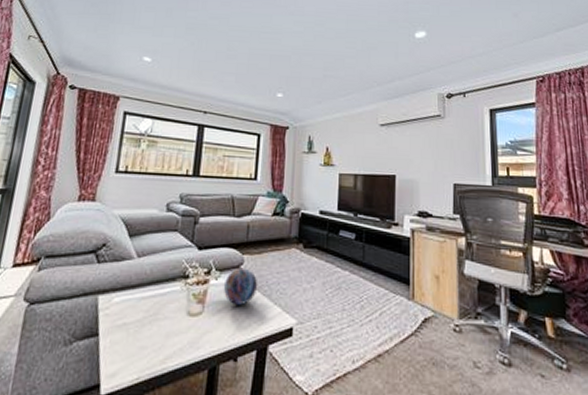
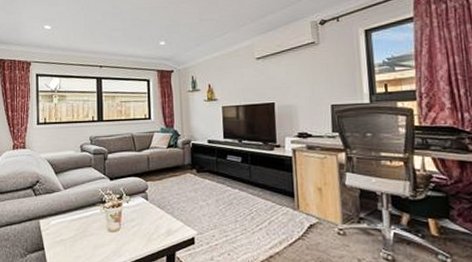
decorative orb: present [223,267,258,306] -> none [133,192,162,222]

